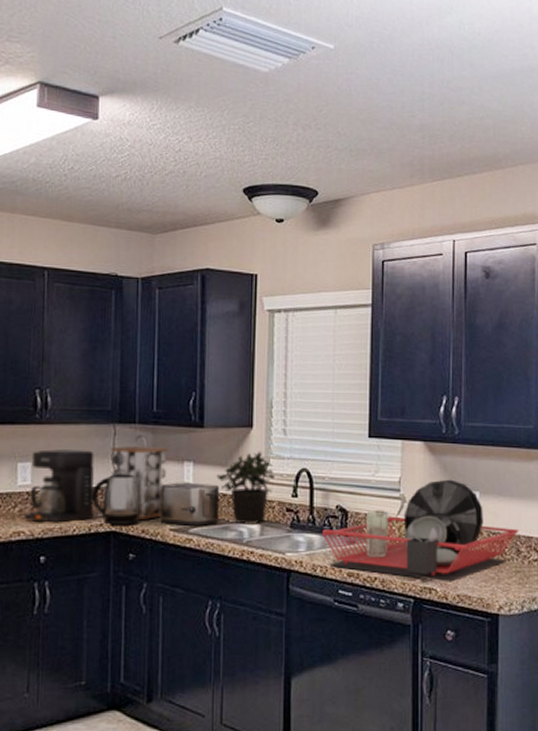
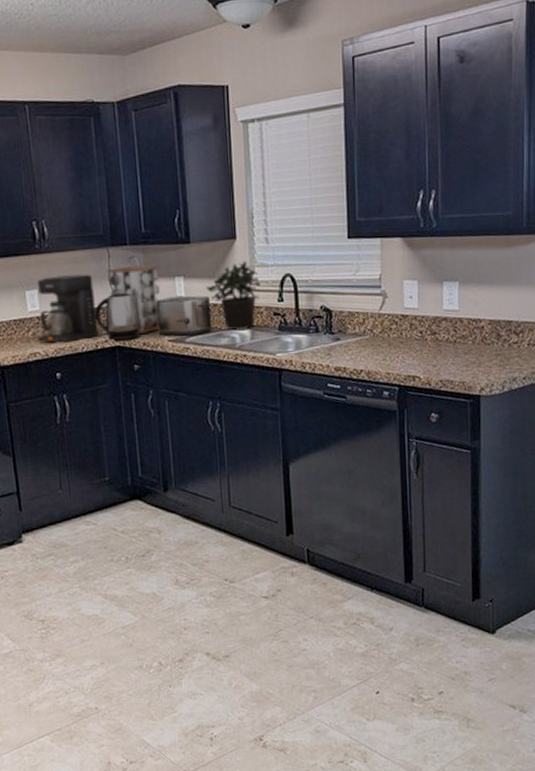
dish rack: present [322,479,519,582] -> none [309,272,499,370]

